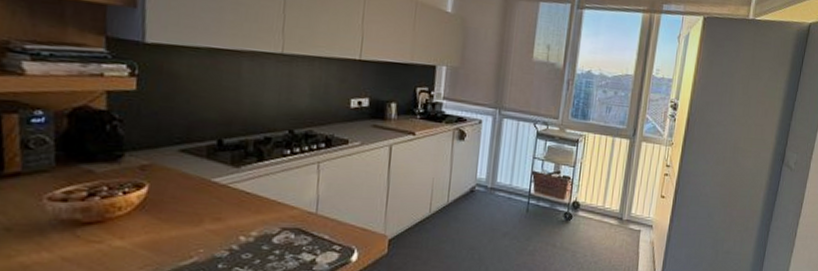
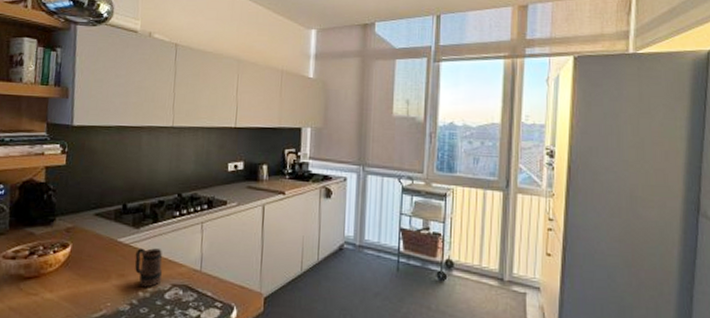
mug: none [234,188,270,231] -> present [135,247,163,287]

